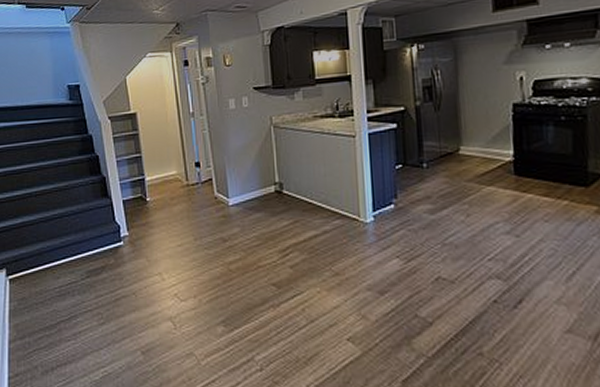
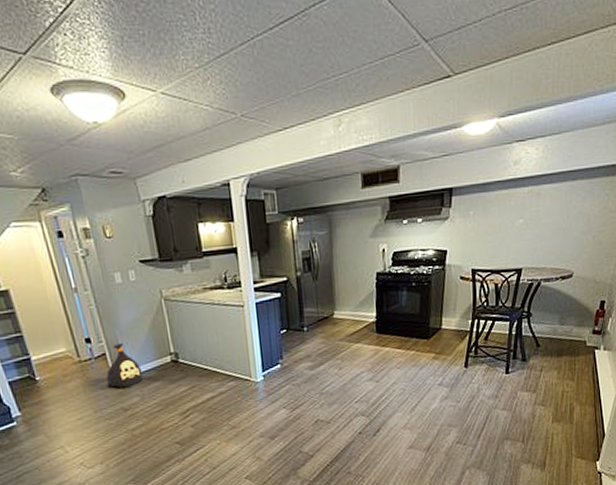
bag: none [209,168,245,215] -> present [106,342,143,388]

